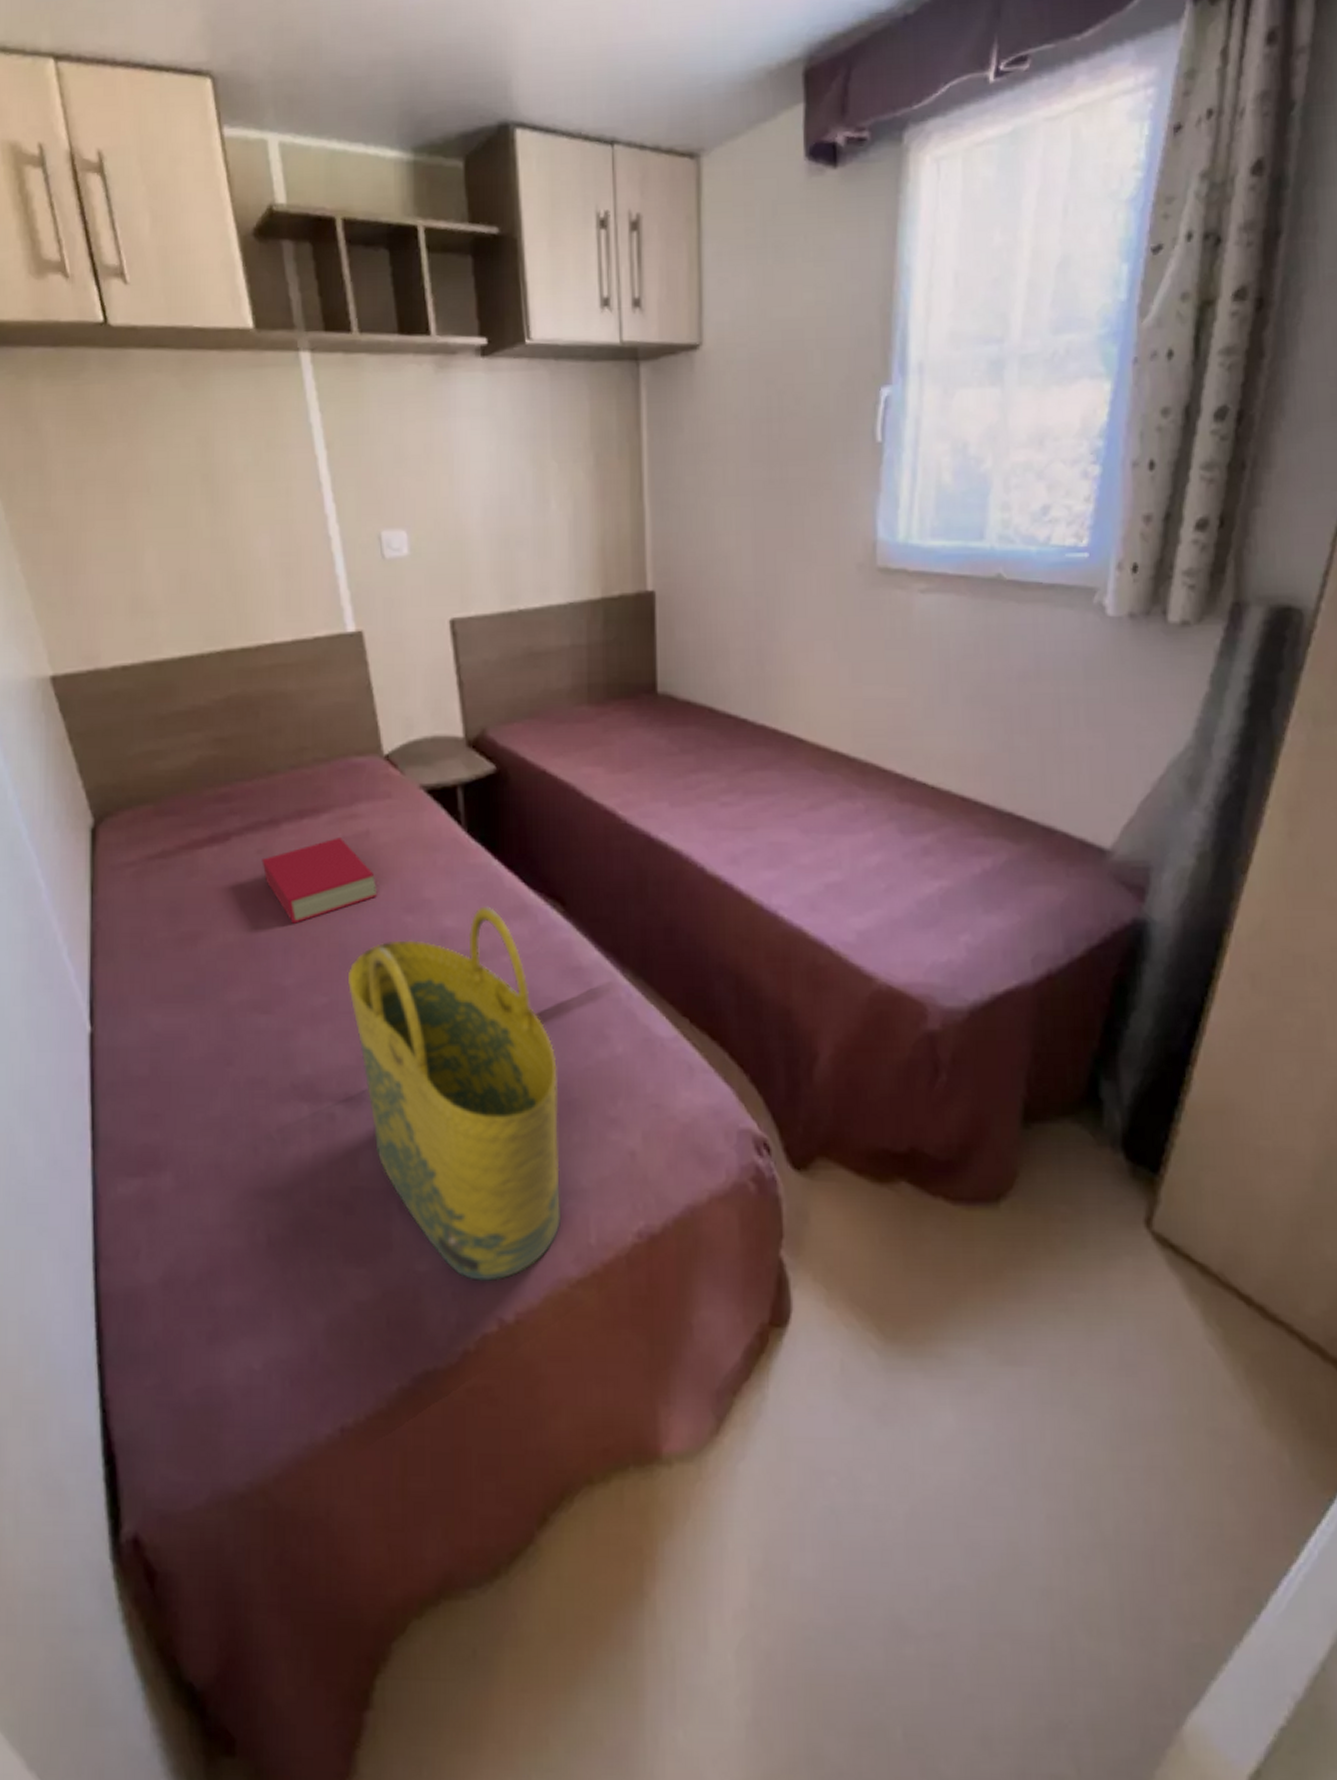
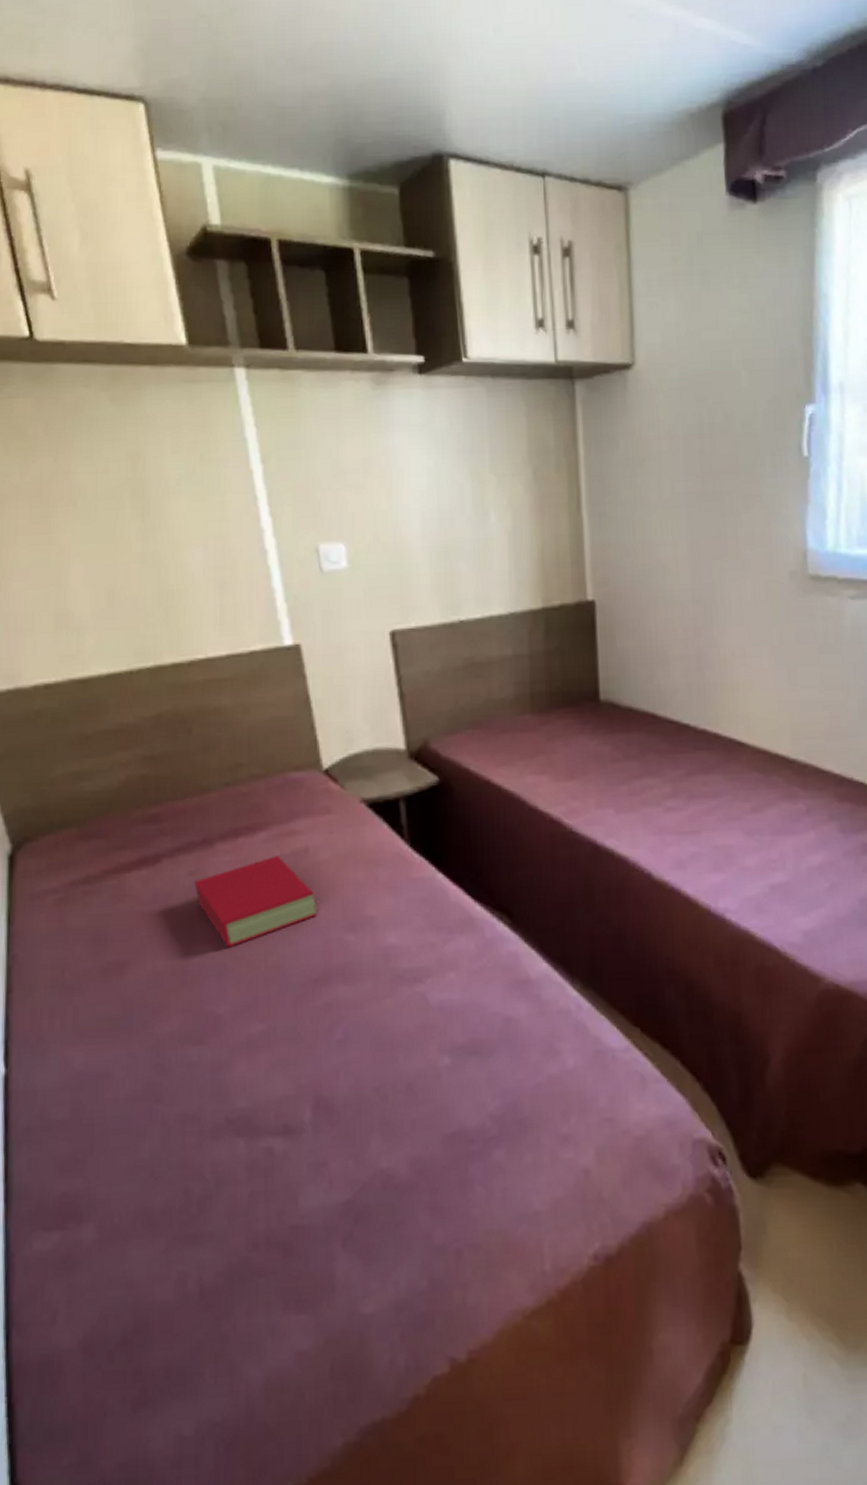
tote bag: present [348,906,562,1281] -> none [287,921,515,1319]

